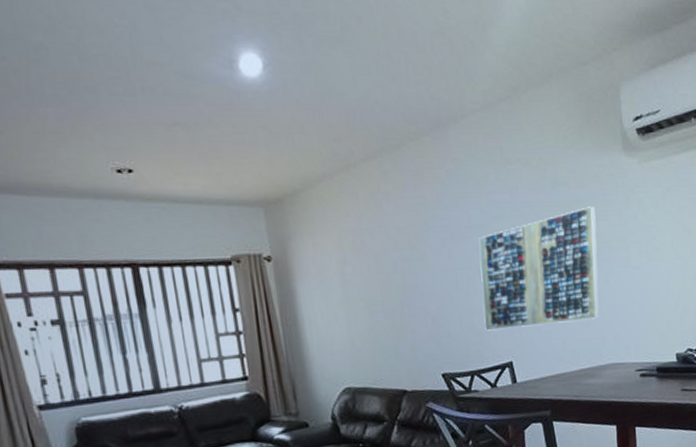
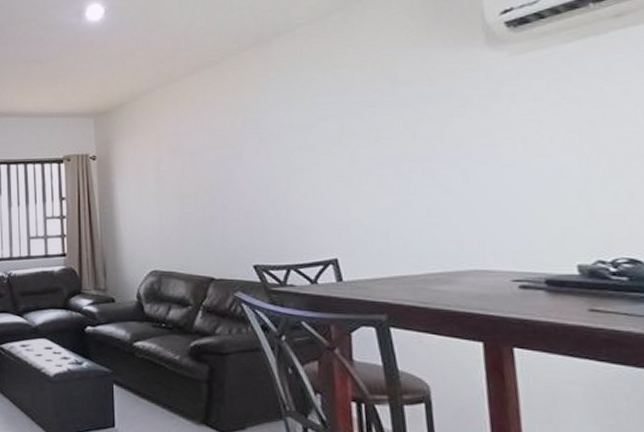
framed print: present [479,206,599,331] -> none [301,103,456,226]

